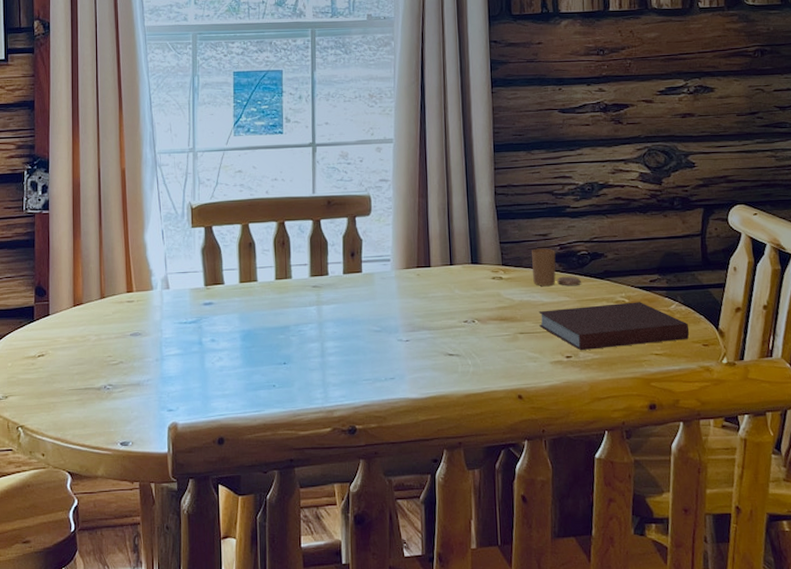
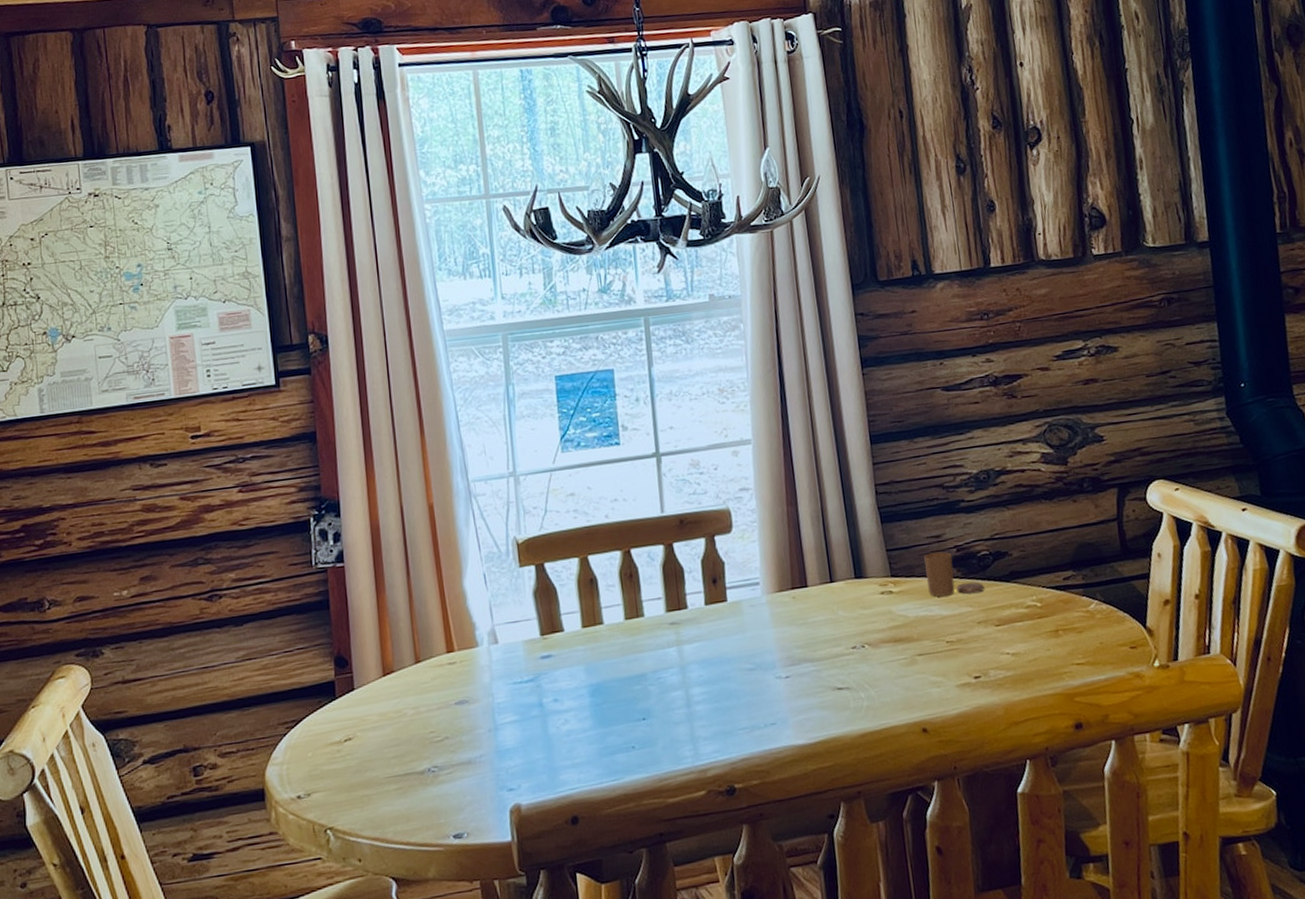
notebook: present [538,302,690,351] -> none [938,604,1114,669]

